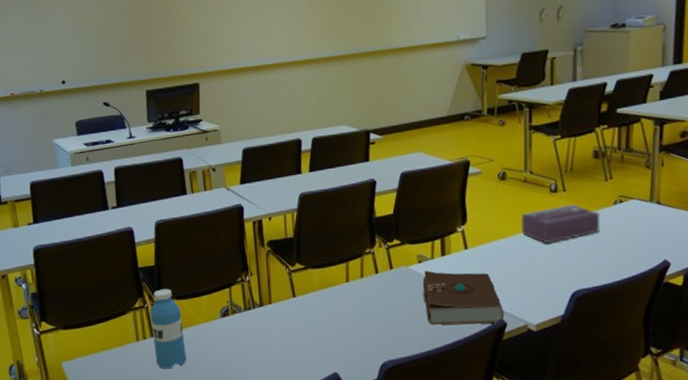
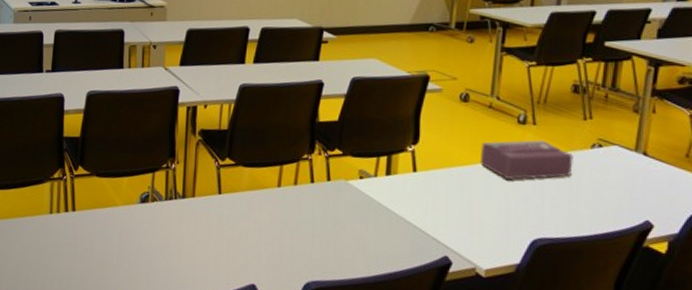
water bottle: present [150,289,187,369] -> none [66,163,100,249]
book: present [422,270,505,325] -> none [360,188,450,261]

